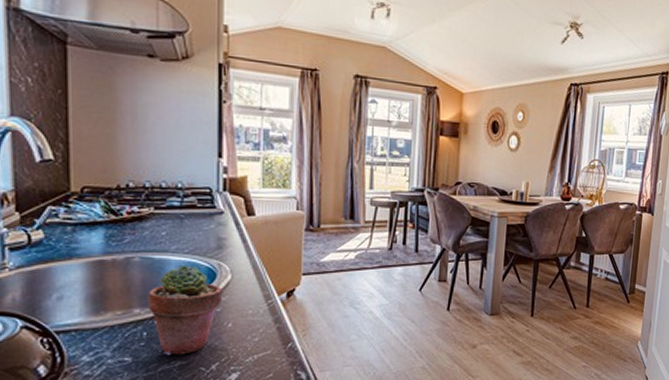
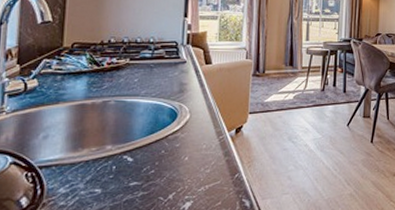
potted succulent: present [148,265,223,355] -> none [118,107,183,186]

